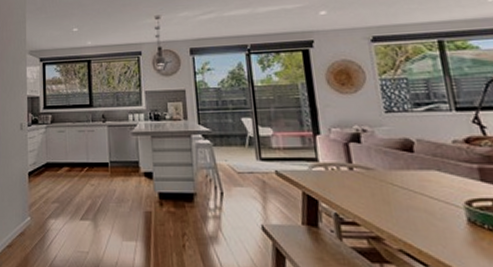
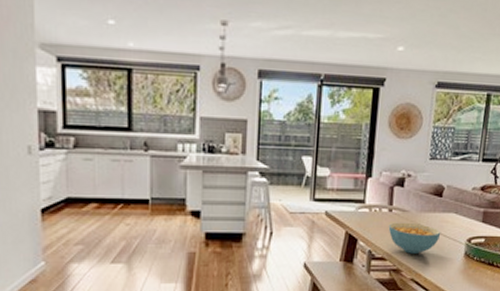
cereal bowl: none [352,181,426,219] -> present [388,222,441,254]

